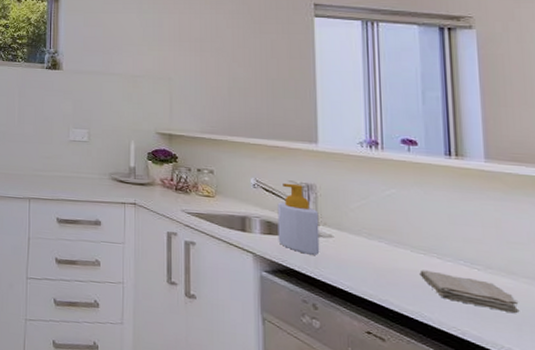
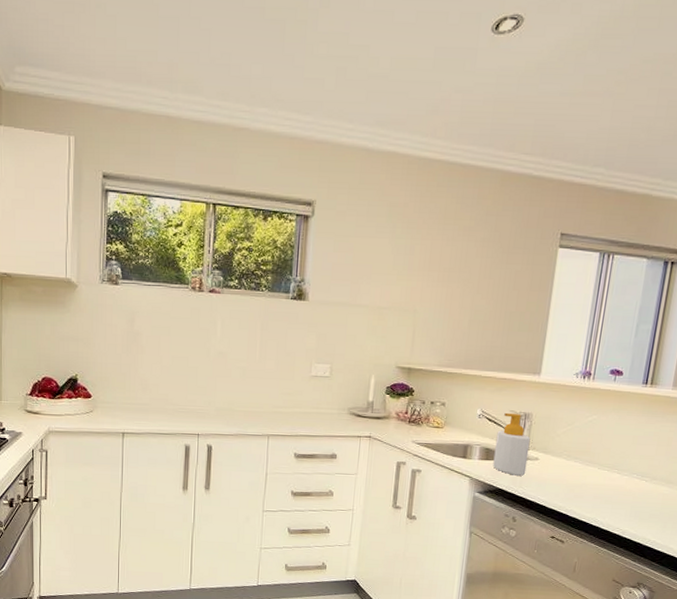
washcloth: present [419,270,520,314] -> none [601,483,669,514]

